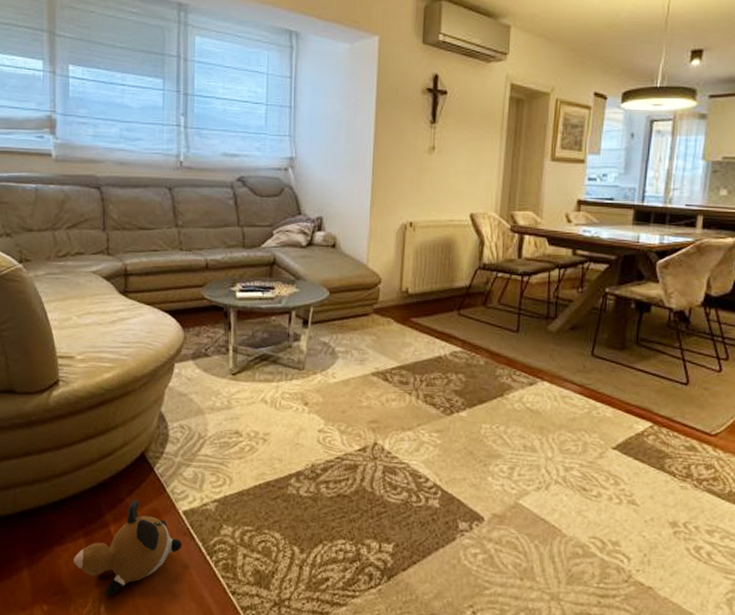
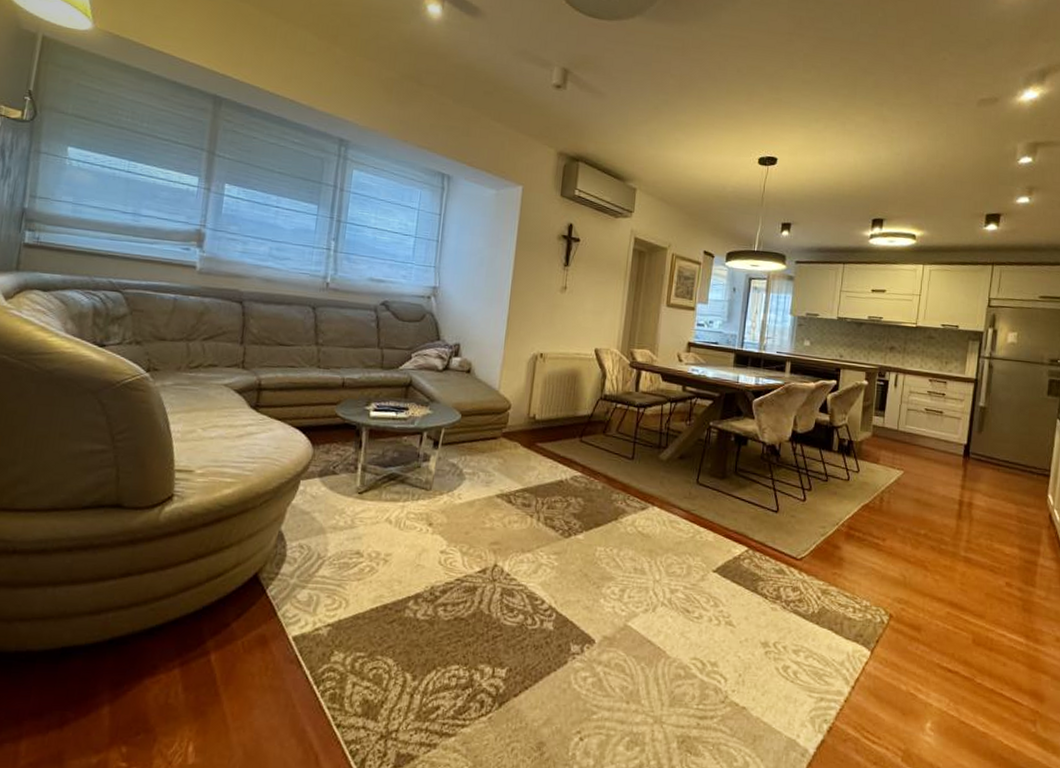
plush toy: present [74,499,183,596] -> none [164,624,289,733]

